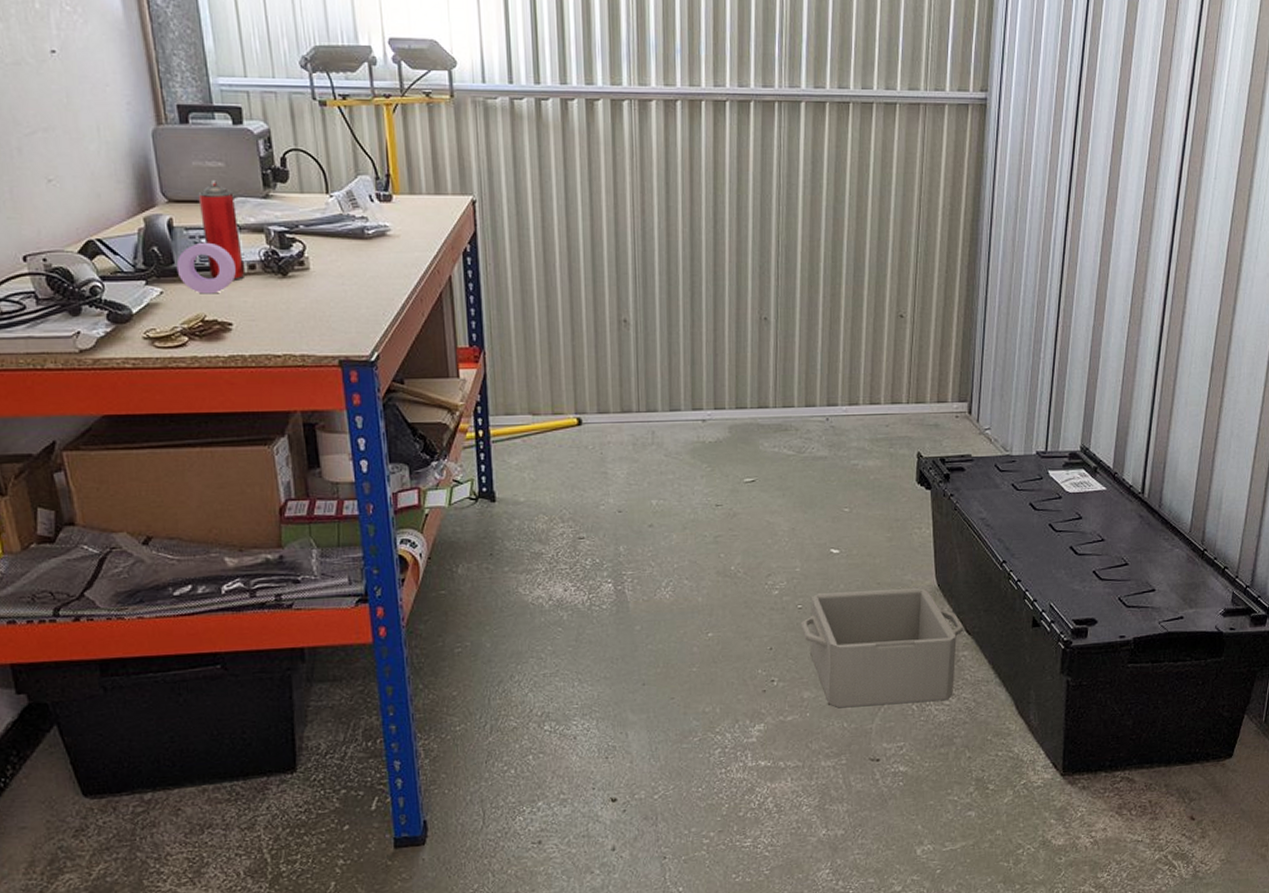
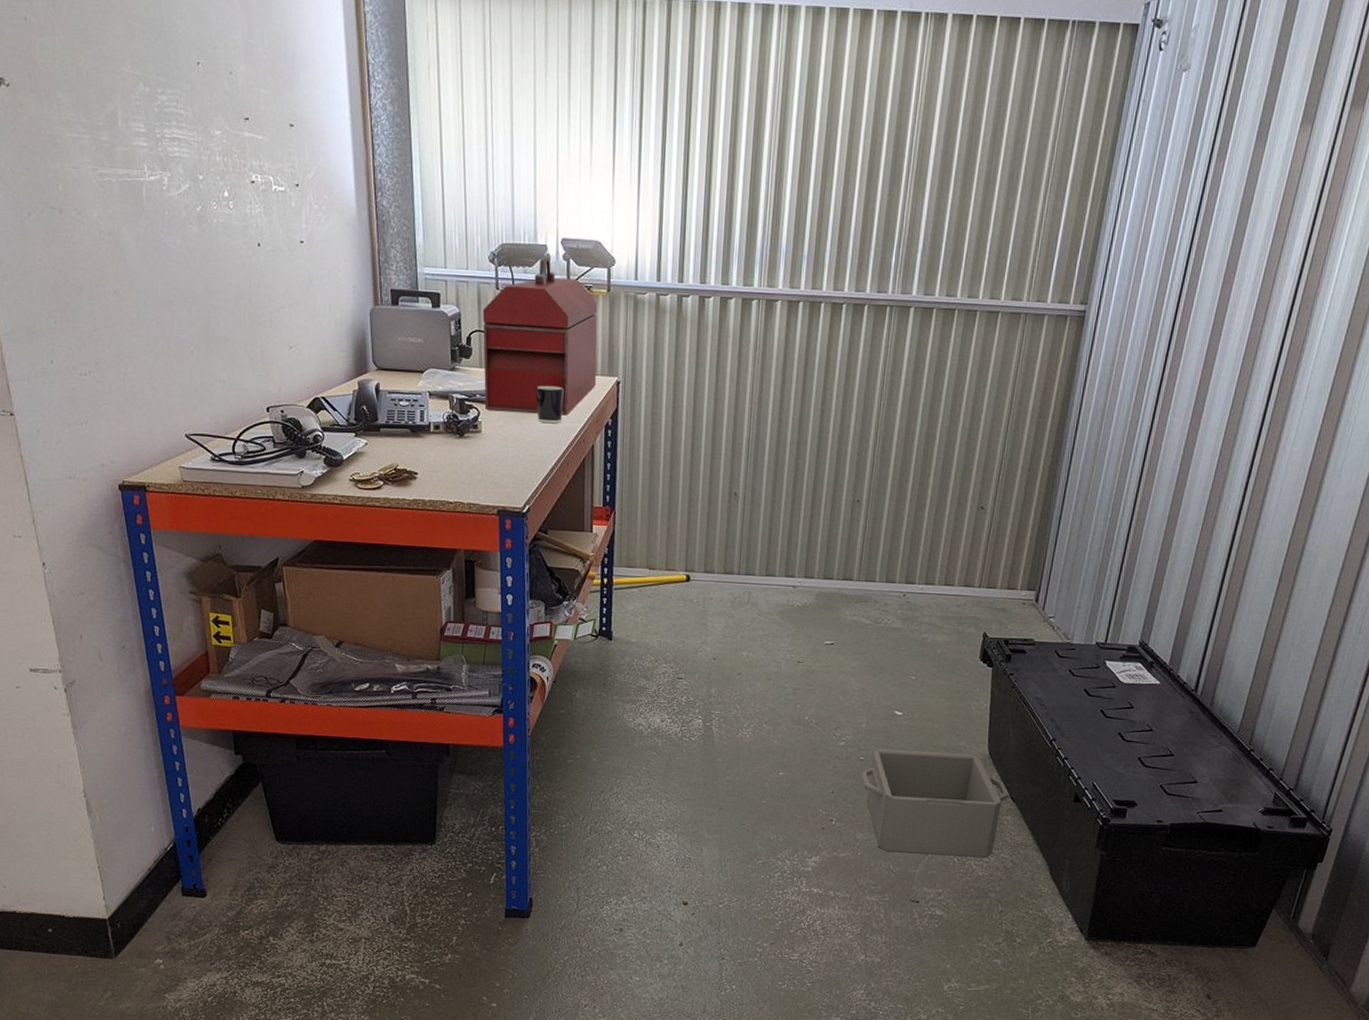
duct tape: present [176,242,236,294] -> none [379,404,424,448]
aerosol can: present [198,180,246,280] -> none [400,353,431,437]
toolbox: none [297,59,446,242] -> present [482,256,598,415]
mug: none [372,209,410,254] -> present [535,385,564,424]

